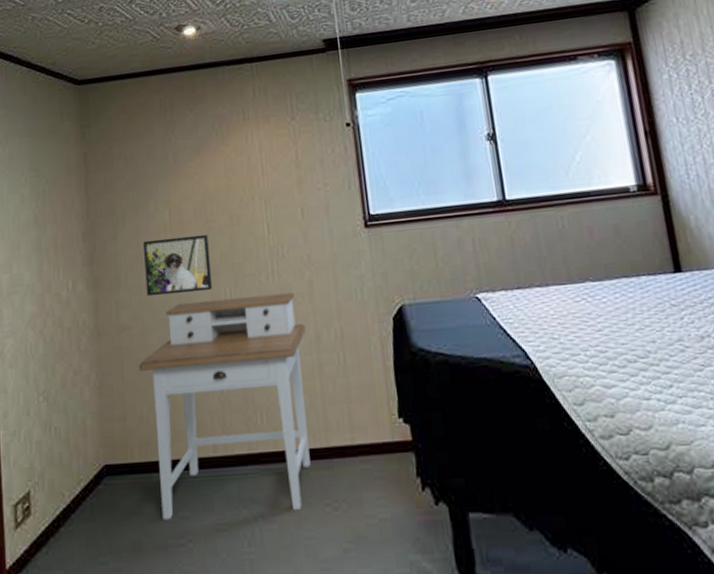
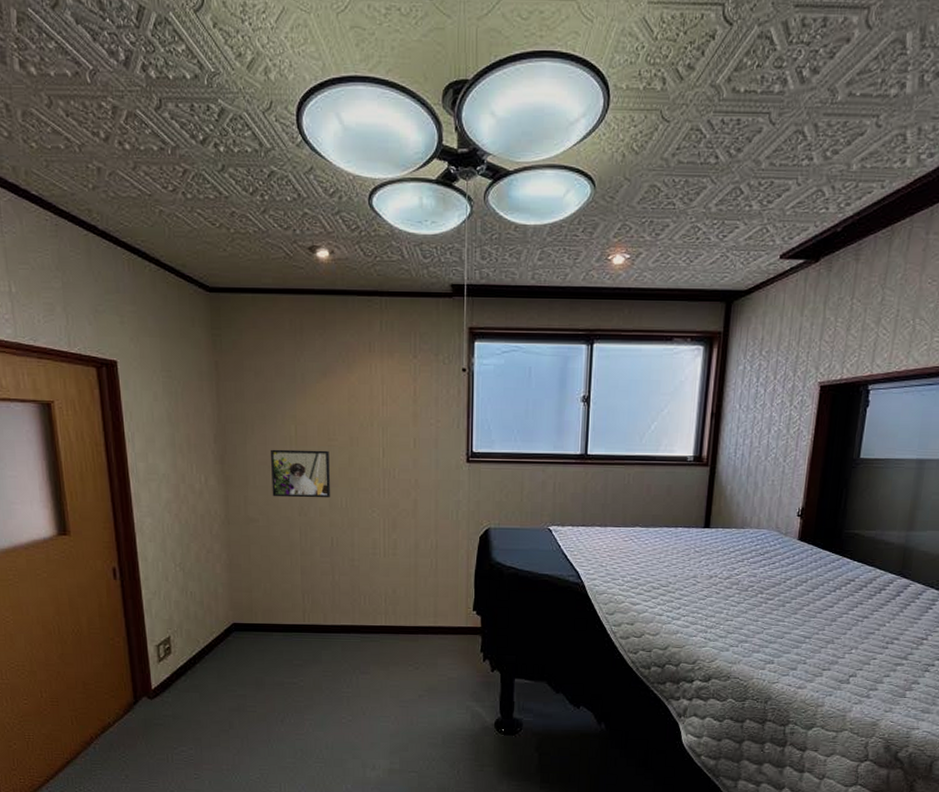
desk: present [138,292,311,521] -> none [263,505,408,667]

